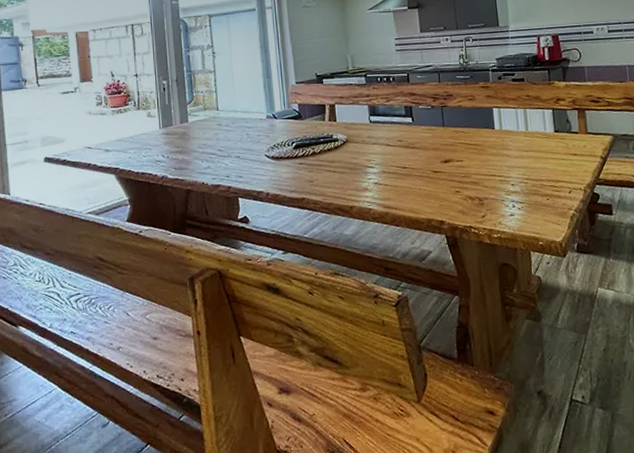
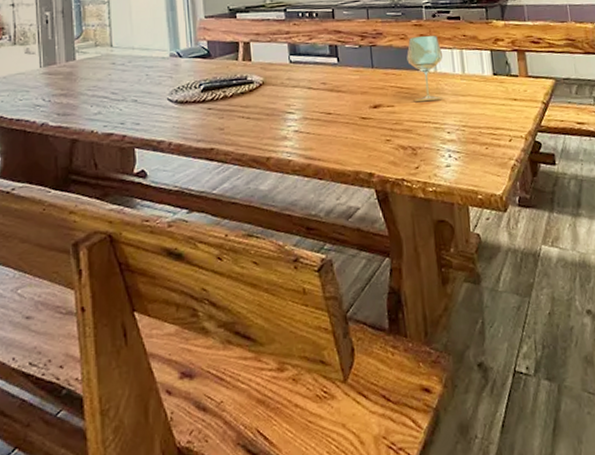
wine glass: none [474,96,507,156] -> present [407,35,443,101]

